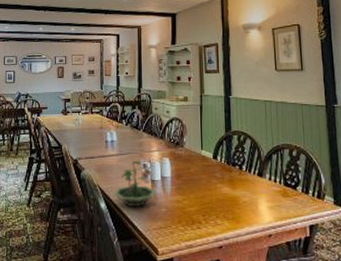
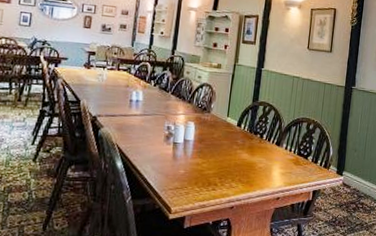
terrarium: present [113,160,156,208] -> none [131,121,177,168]

